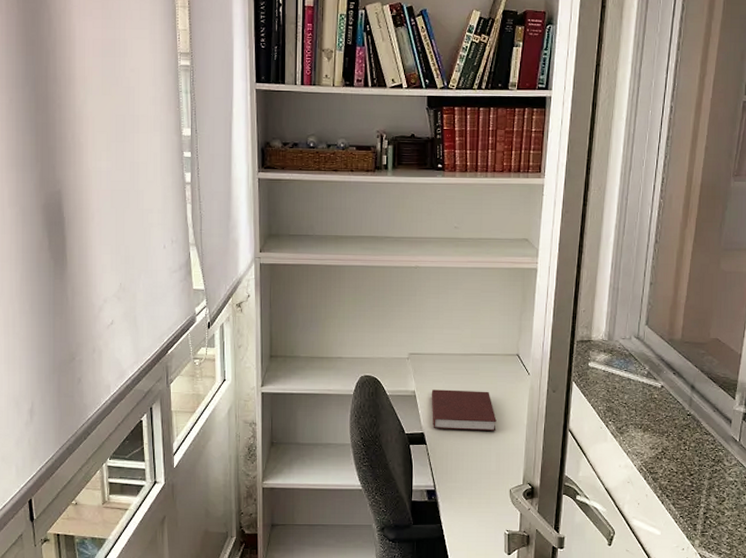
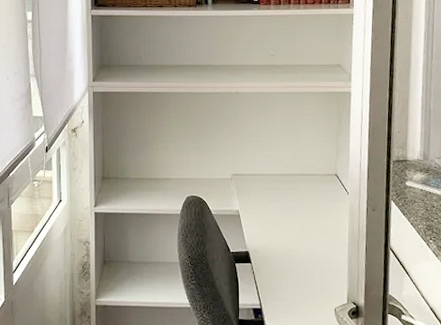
notebook: present [431,389,497,431] -> none [254,209,319,250]

